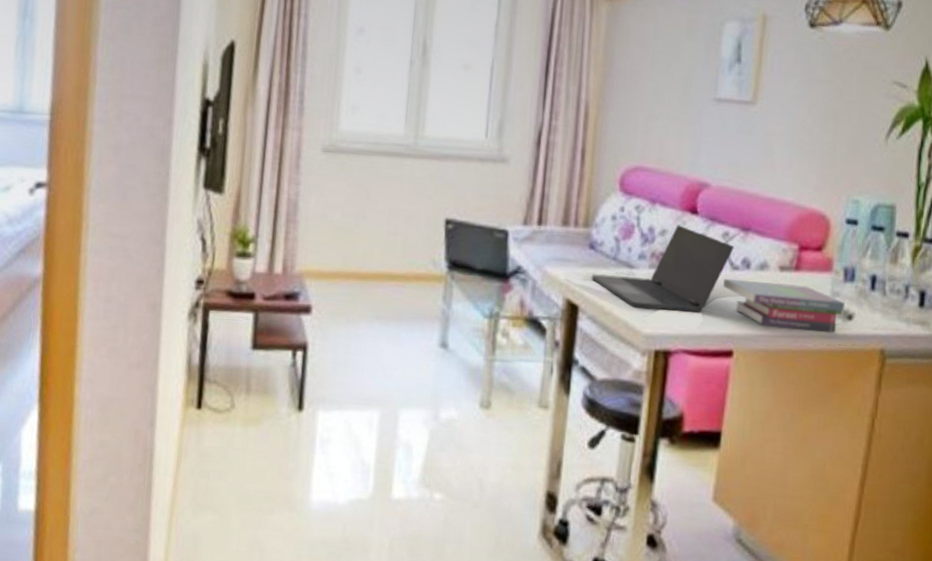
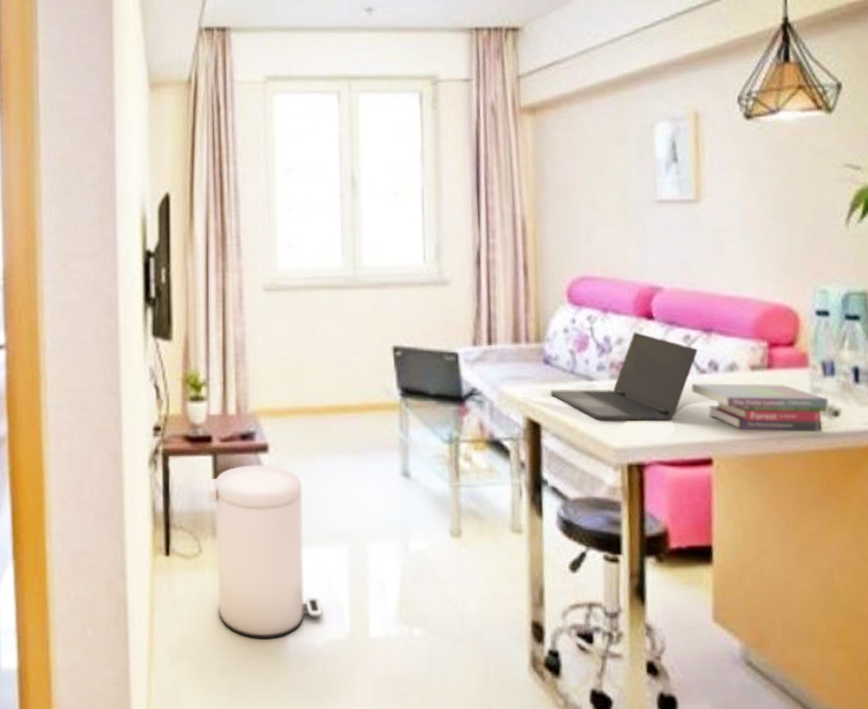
pedal bin: none [245,324,349,496] -> present [208,464,323,640]

